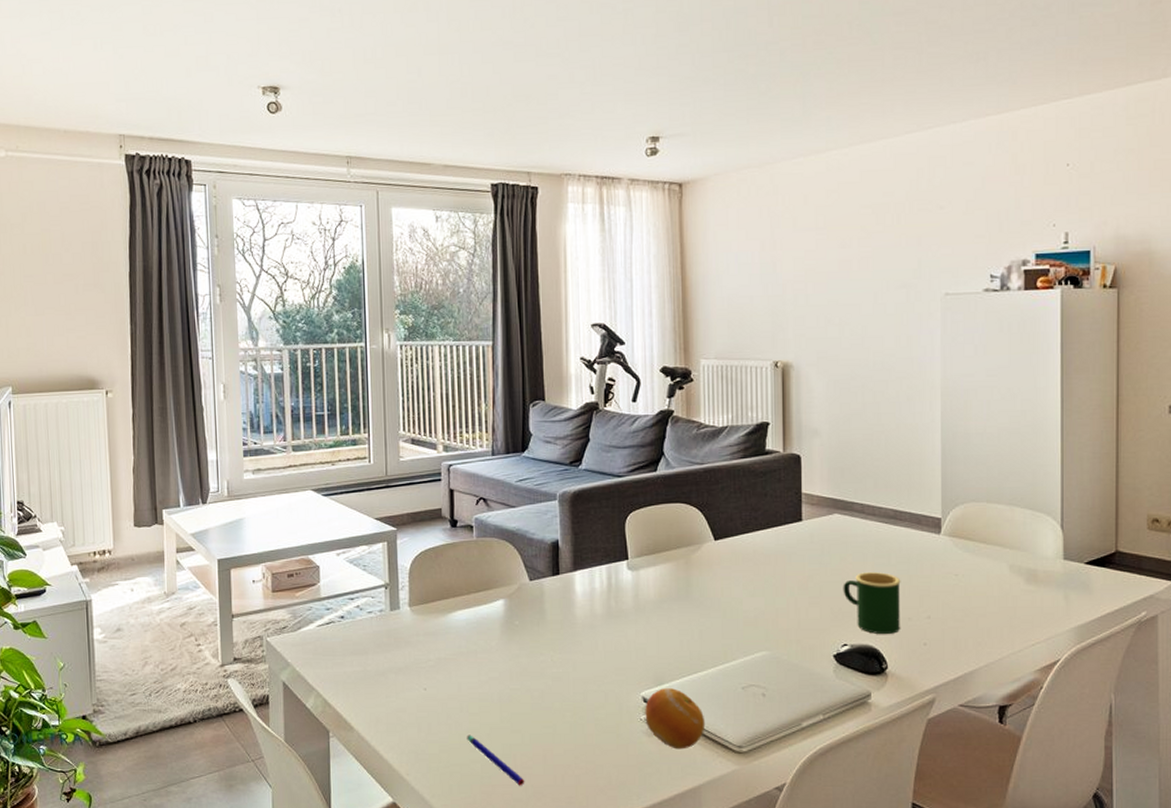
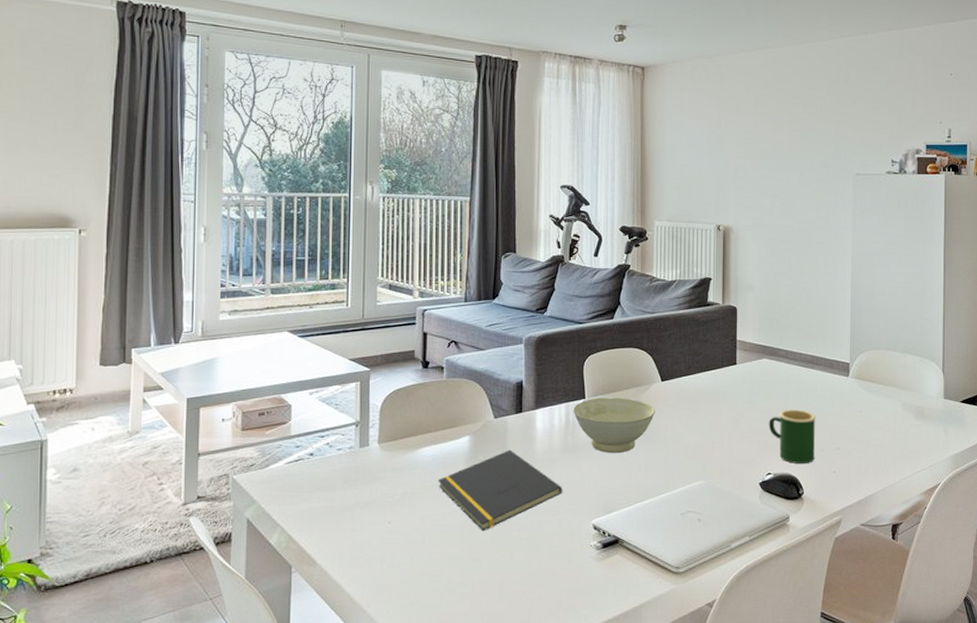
pen: present [467,734,525,786] -> none [428,565,482,613]
notepad: none [472,614,608,701] -> present [437,449,563,532]
bowl: none [615,558,708,620] -> present [573,397,655,454]
fruit: present [645,687,706,749] -> none [595,515,648,572]

